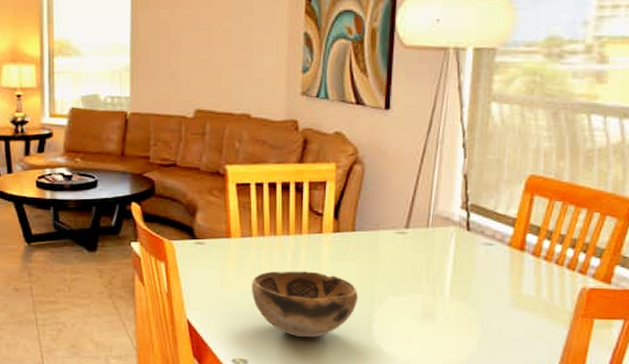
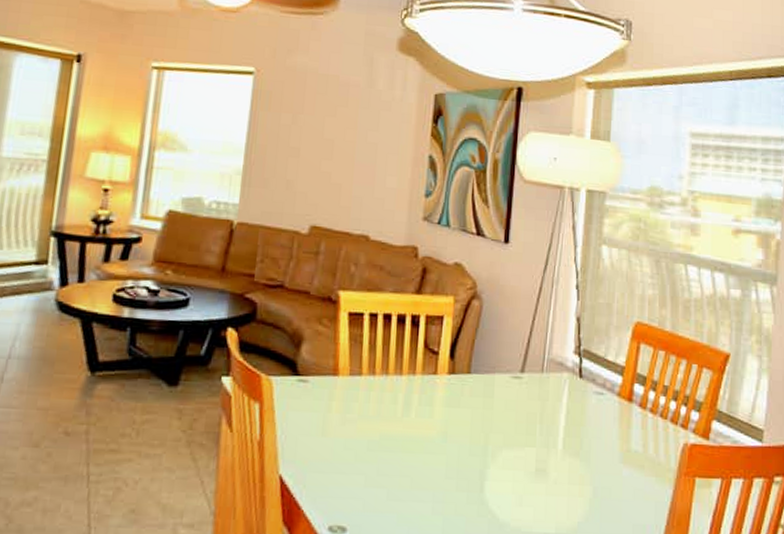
decorative bowl: present [251,271,358,337] -> none [356,417,471,498]

